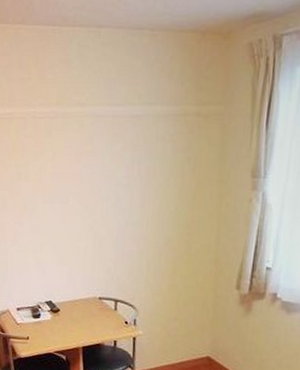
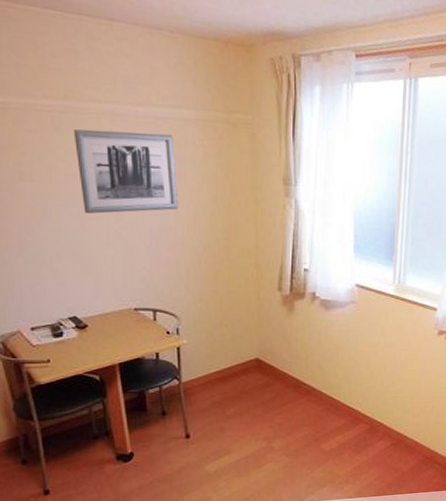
wall art: none [61,131,146,210] -> present [73,129,179,214]

